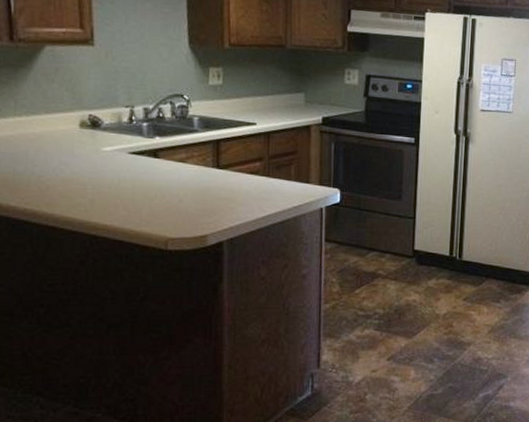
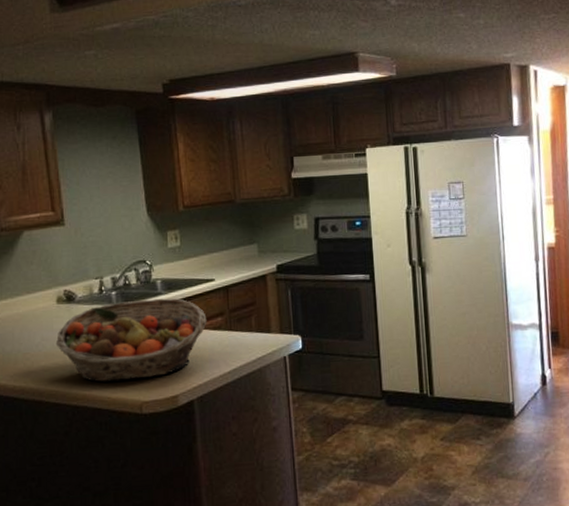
fruit basket: none [75,134,244,215] -> present [55,298,207,383]

